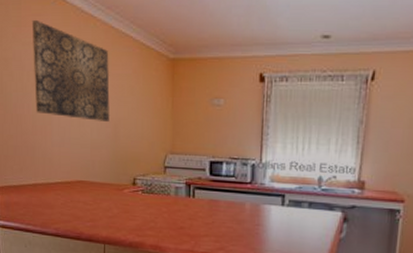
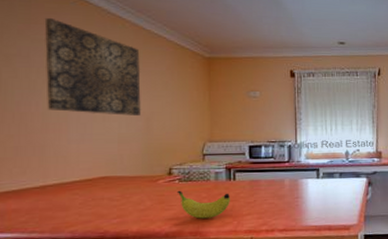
fruit: none [140,201,190,234] -> present [177,190,231,219]

